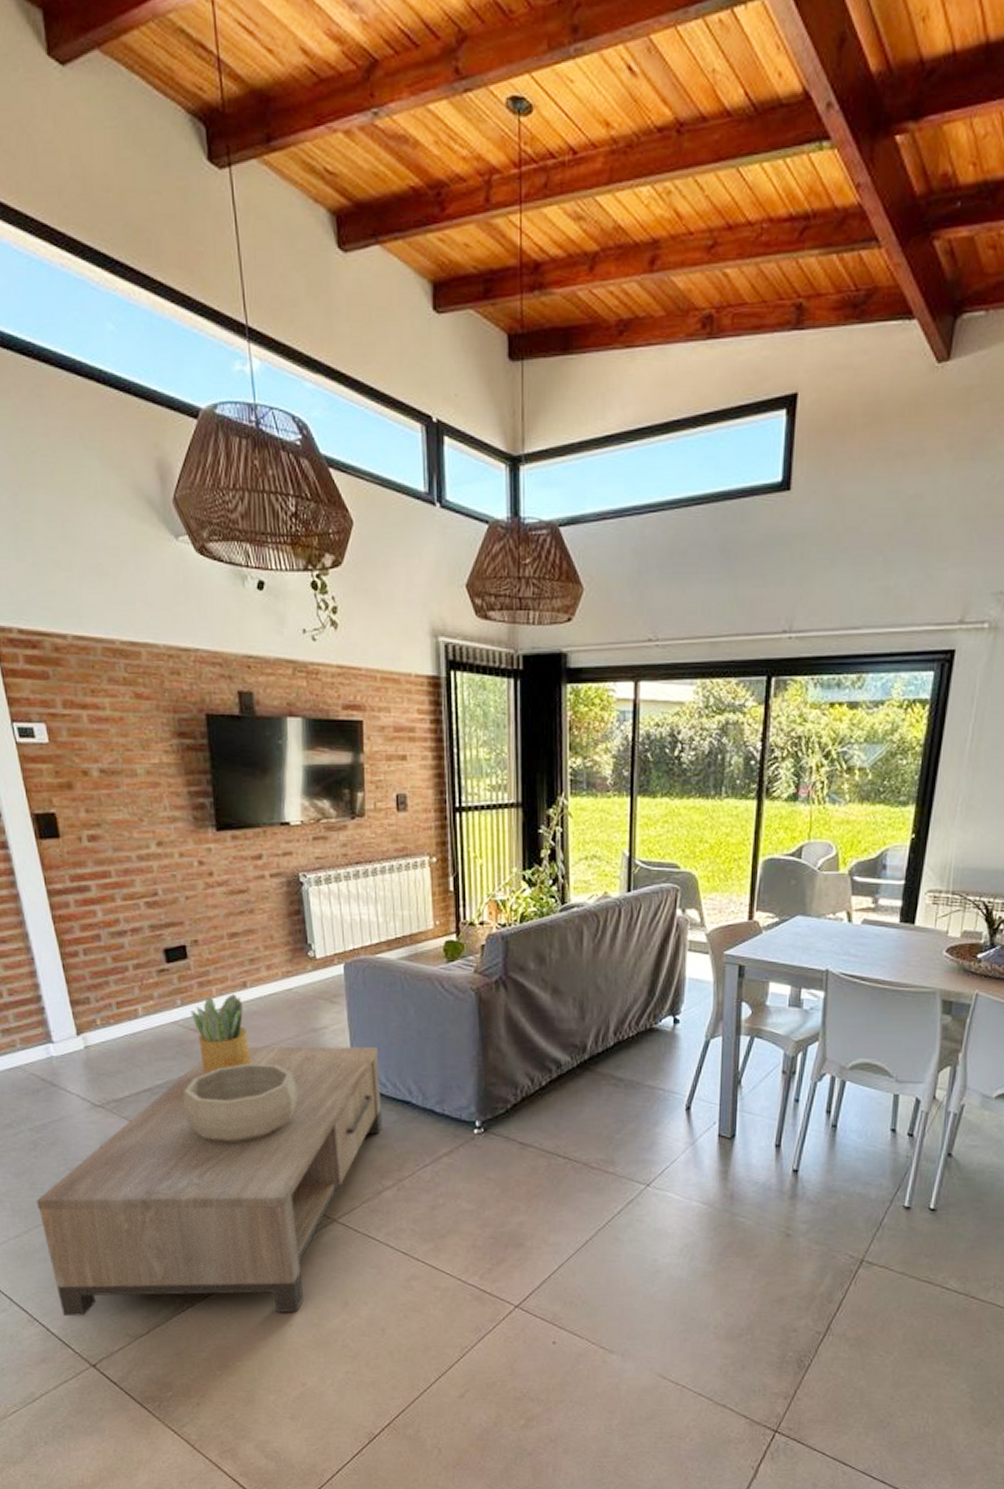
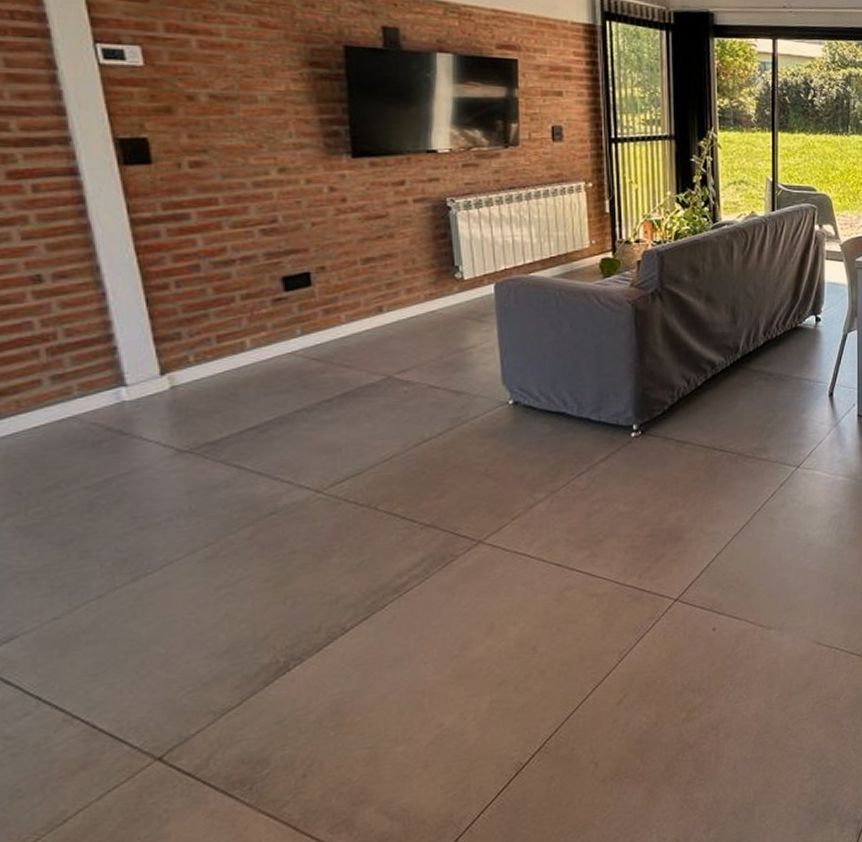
coffee table: present [36,1046,382,1317] -> none [87,363,535,706]
decorative bowl: present [182,1063,298,1143] -> none [297,388,440,476]
potted plant: present [190,994,251,1075] -> none [312,320,385,406]

